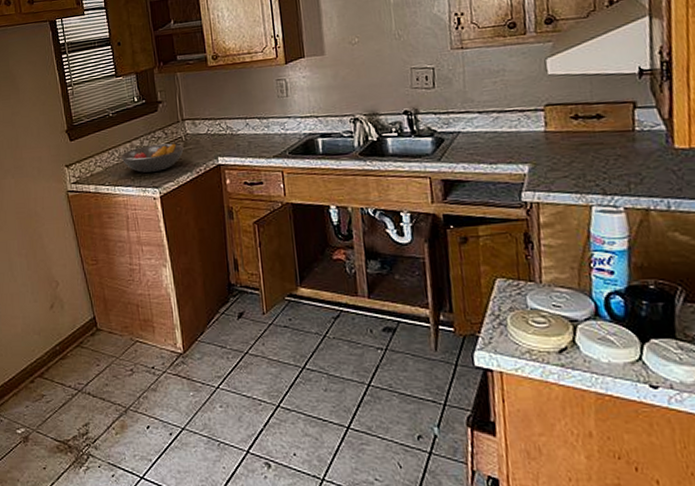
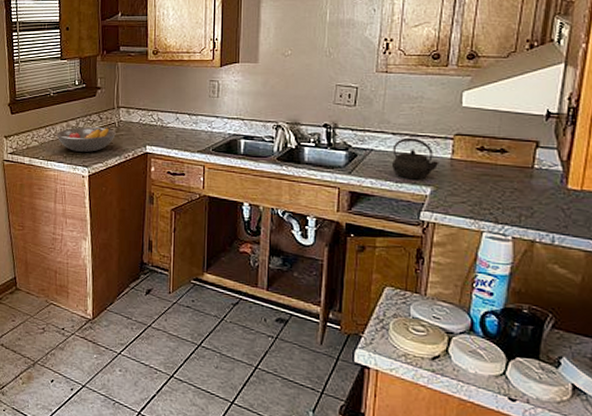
kettle: none [480,113,534,159] -> present [392,137,439,180]

